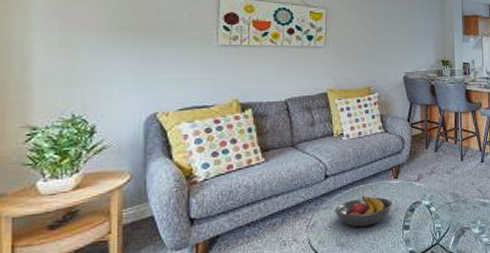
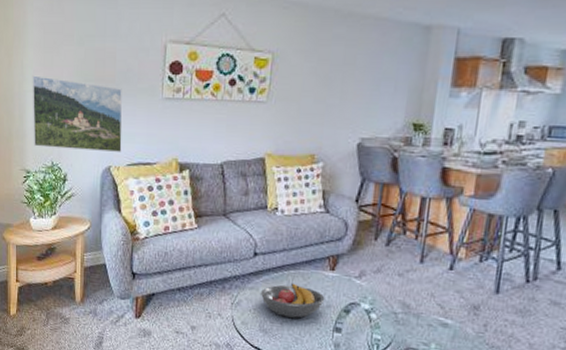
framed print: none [41,23,171,100] -> present [32,75,123,153]

